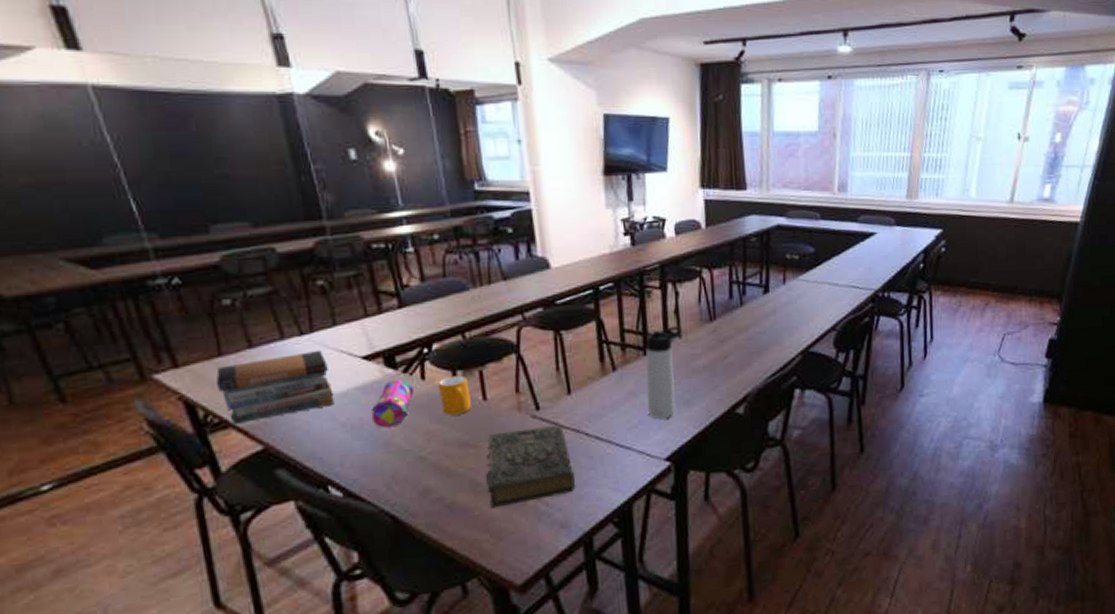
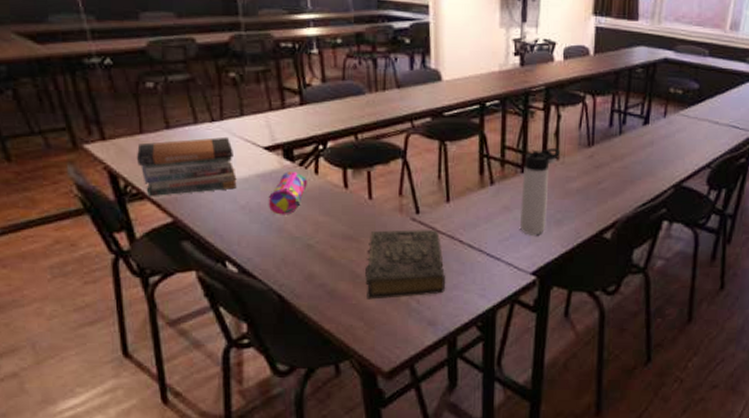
mug: present [437,375,471,416] -> none [329,173,357,210]

